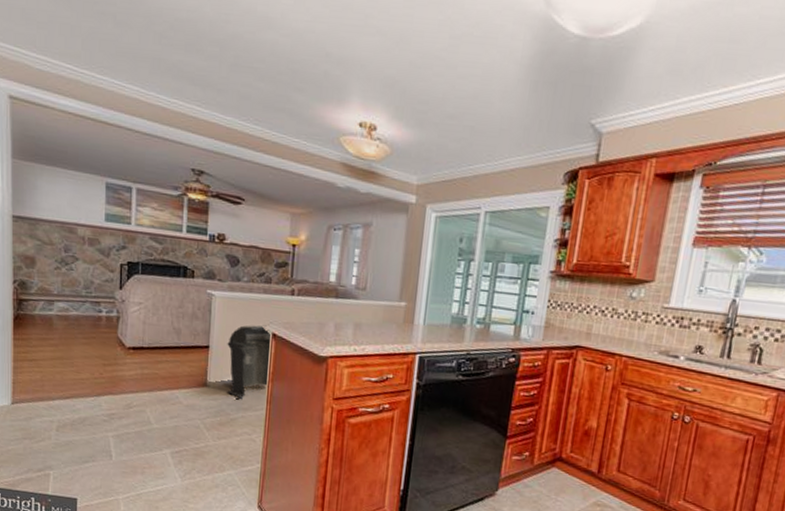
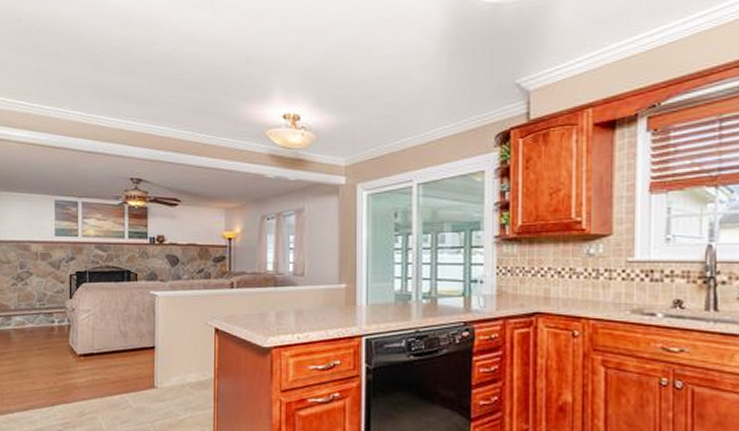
trash can: present [227,325,270,399] -> none [172,321,215,398]

